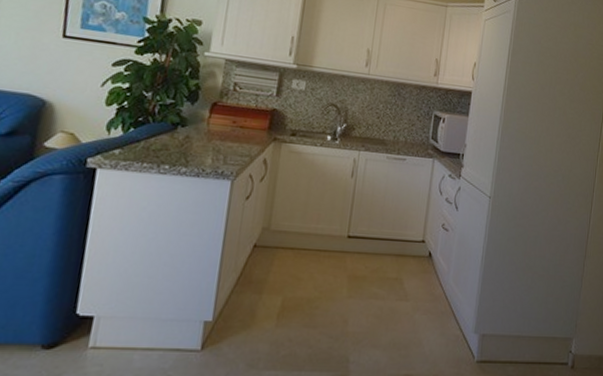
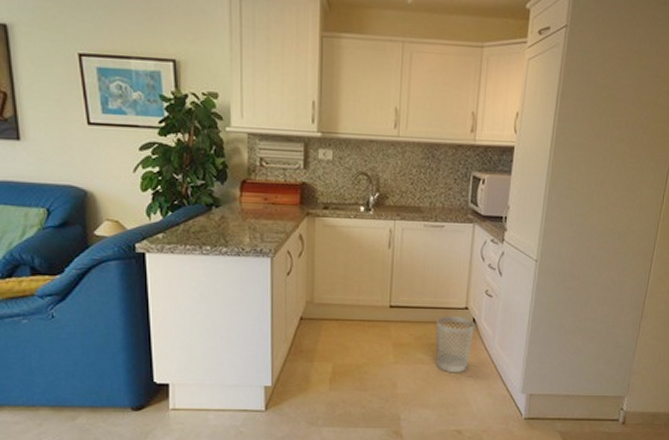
wastebasket: none [390,249,432,310] -> present [436,316,476,373]

